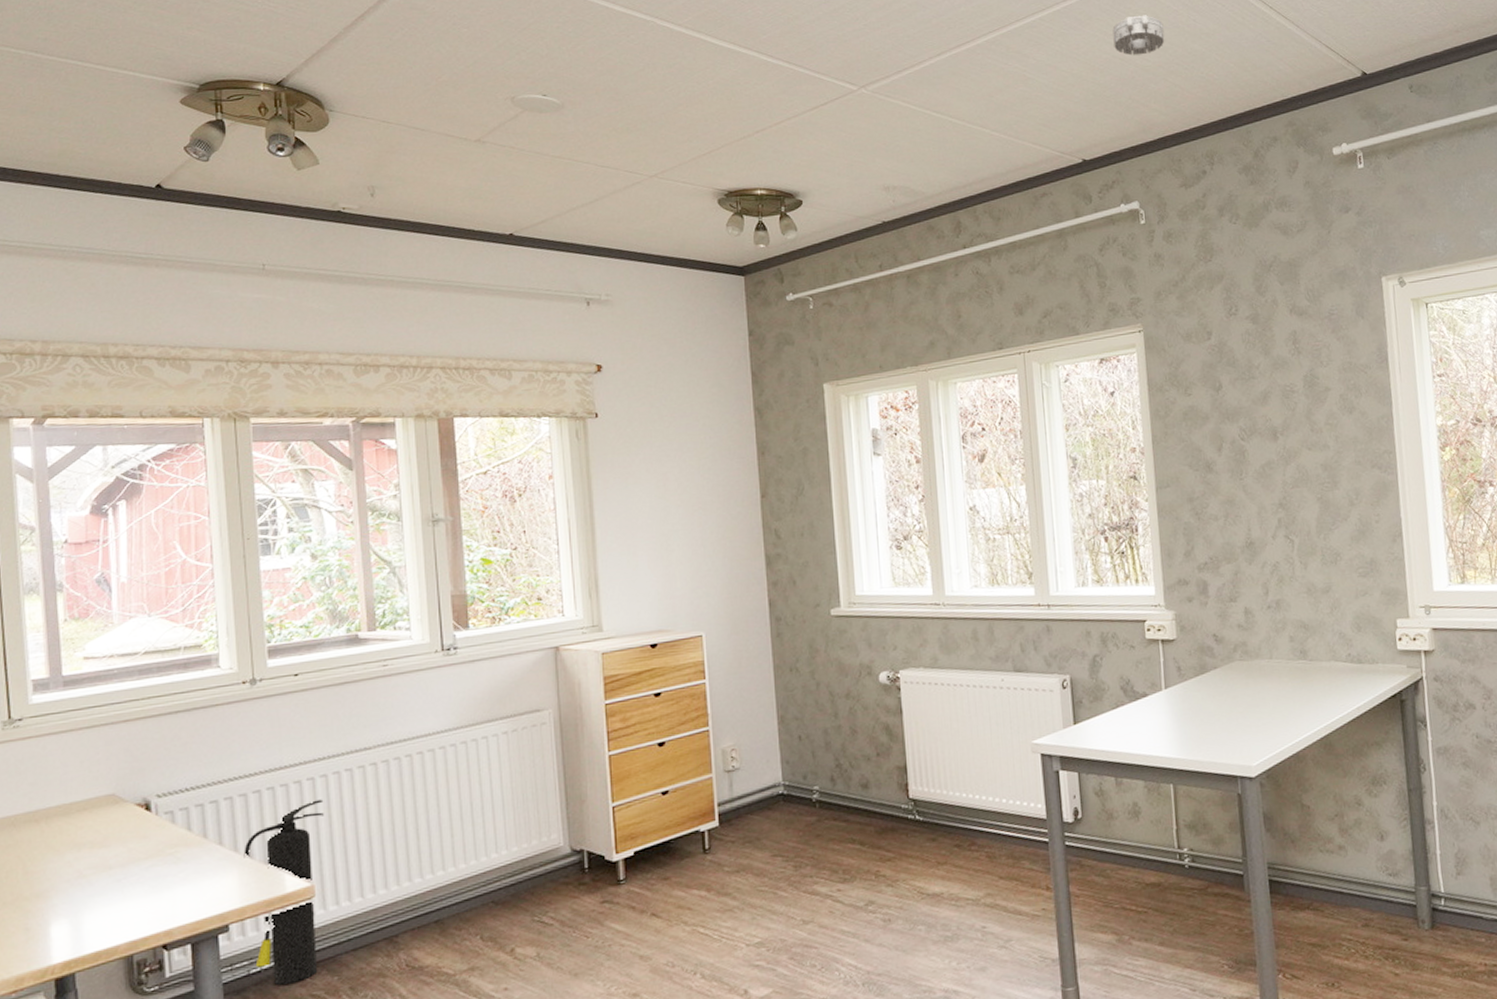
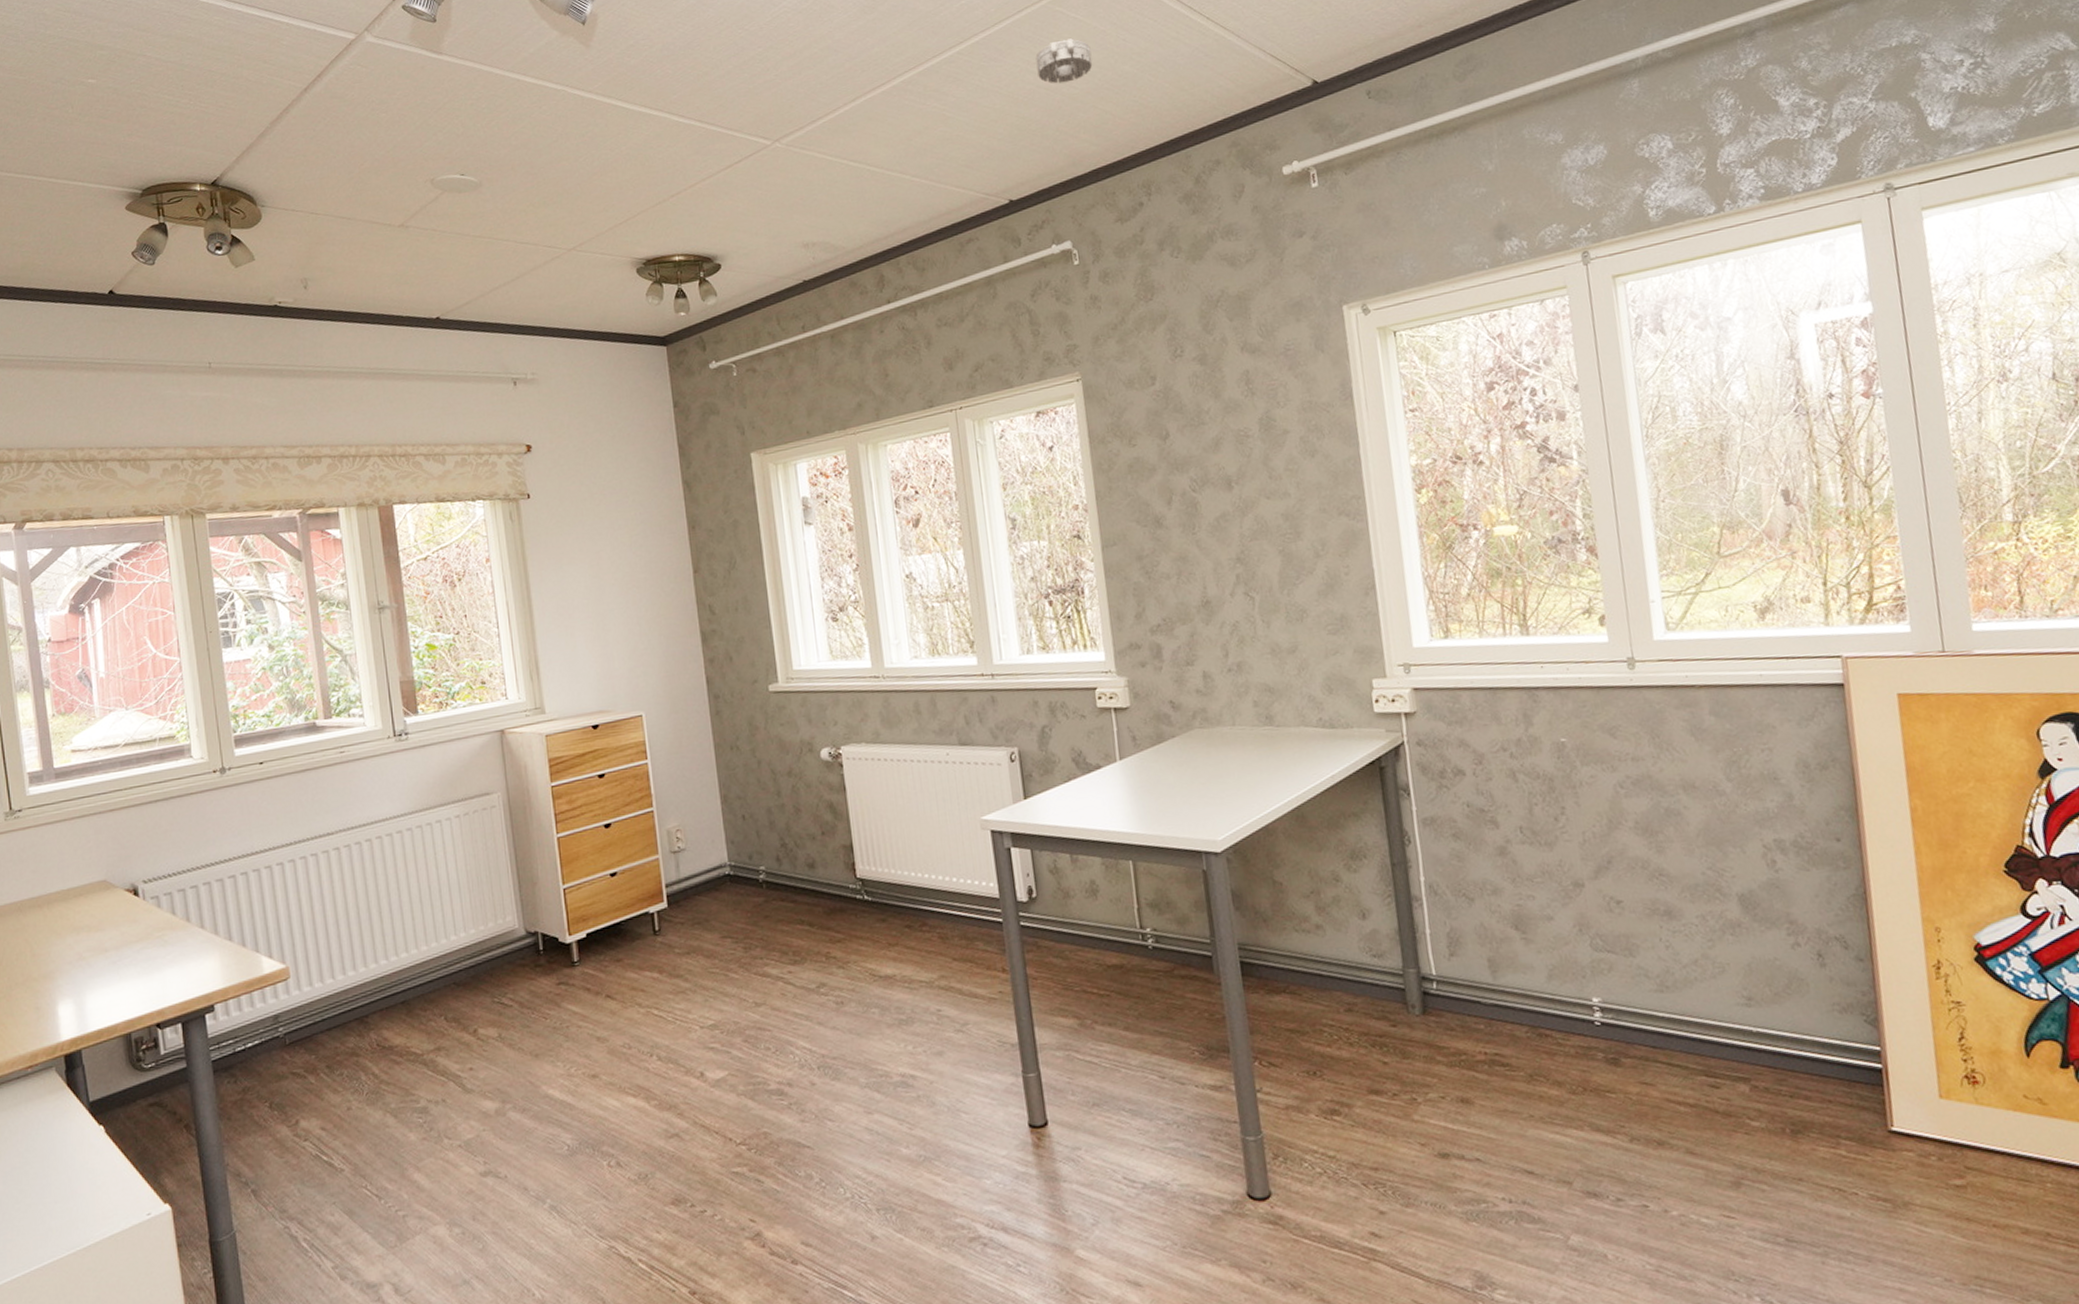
fire extinguisher: present [243,799,324,986] -> none [223,884,297,1064]

